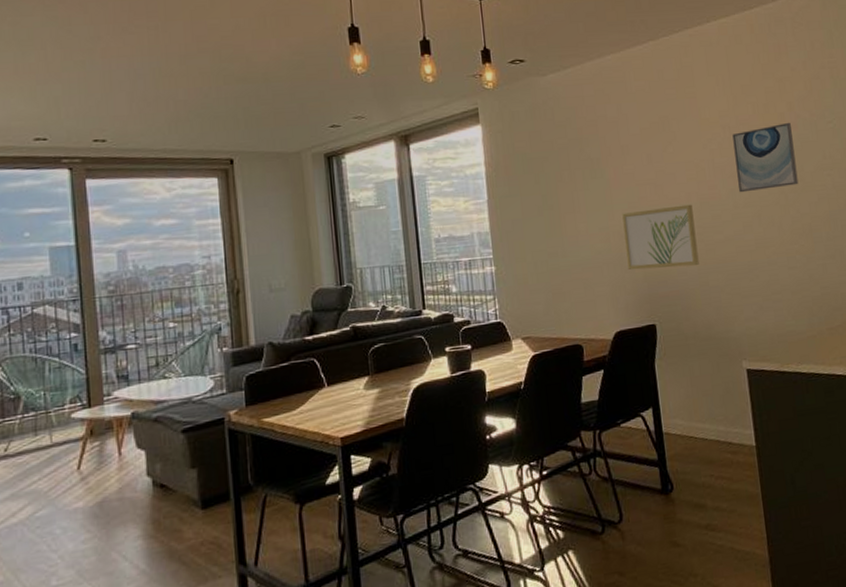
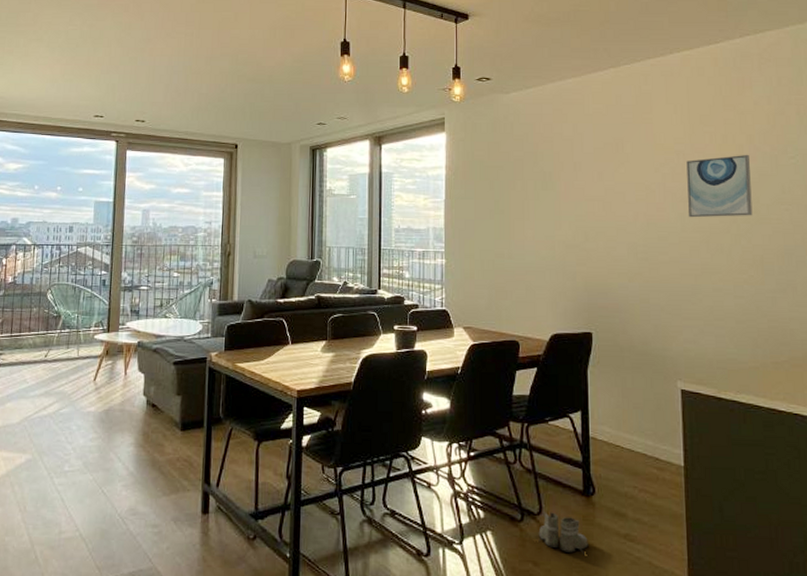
boots: none [621,517,672,556] -> present [538,512,588,554]
wall art: present [622,204,699,270] -> none [569,223,641,282]

